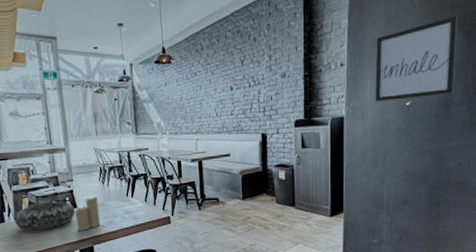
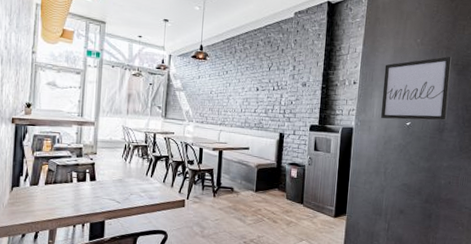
decorative bowl: present [14,201,75,231] -> none [29,171,93,199]
candle: present [75,193,101,231] -> none [92,168,118,204]

